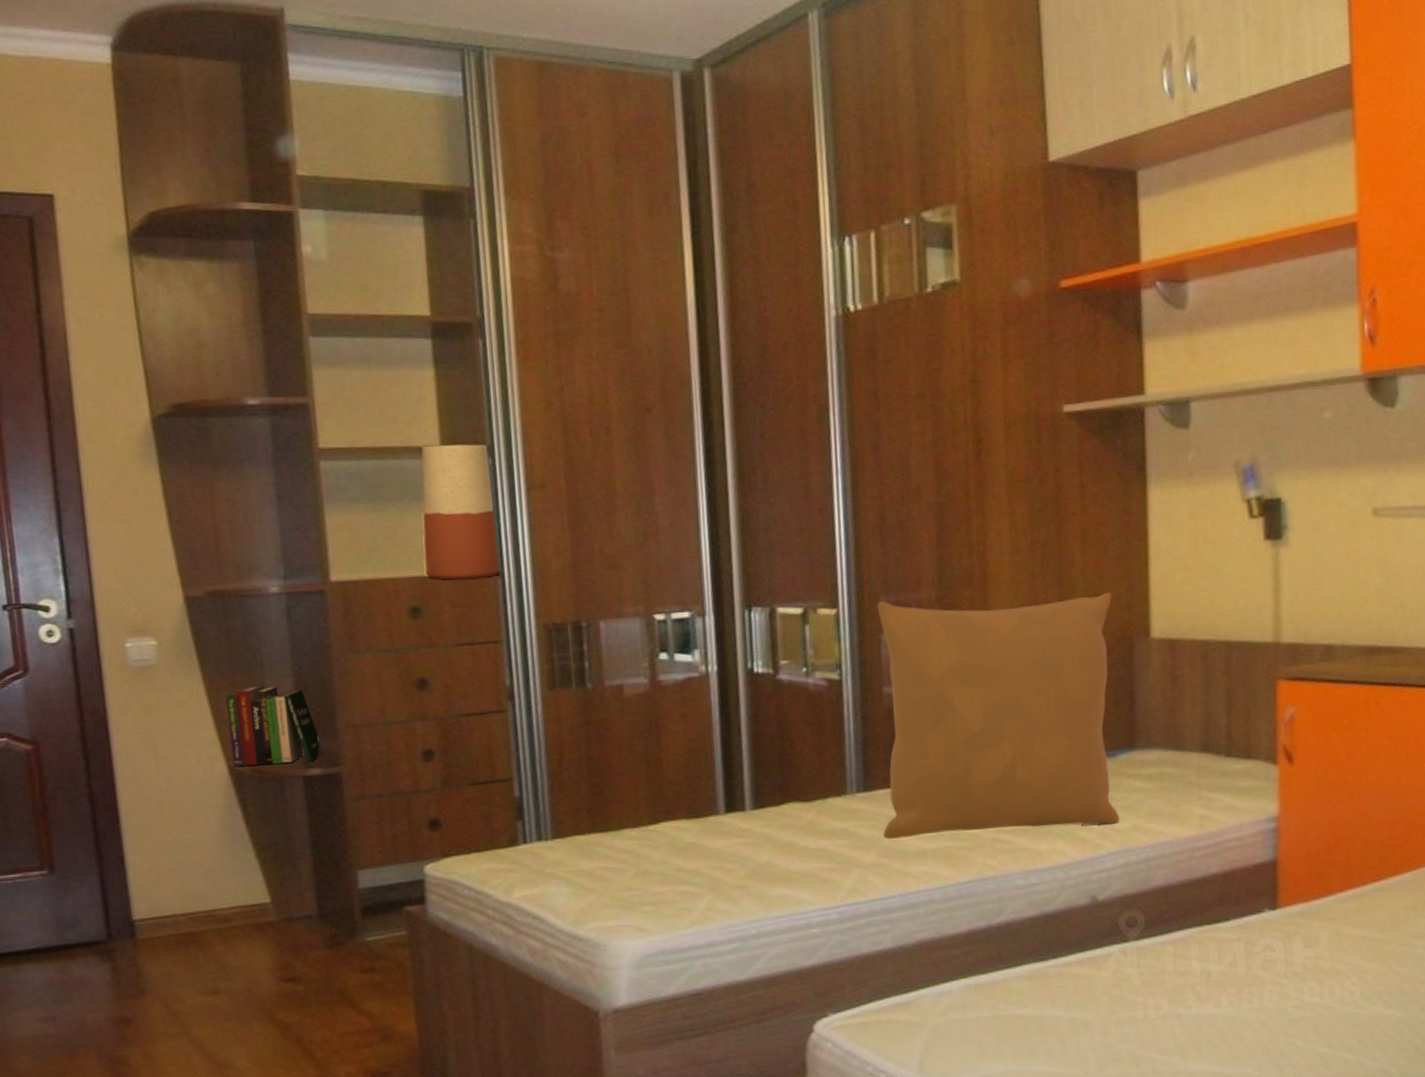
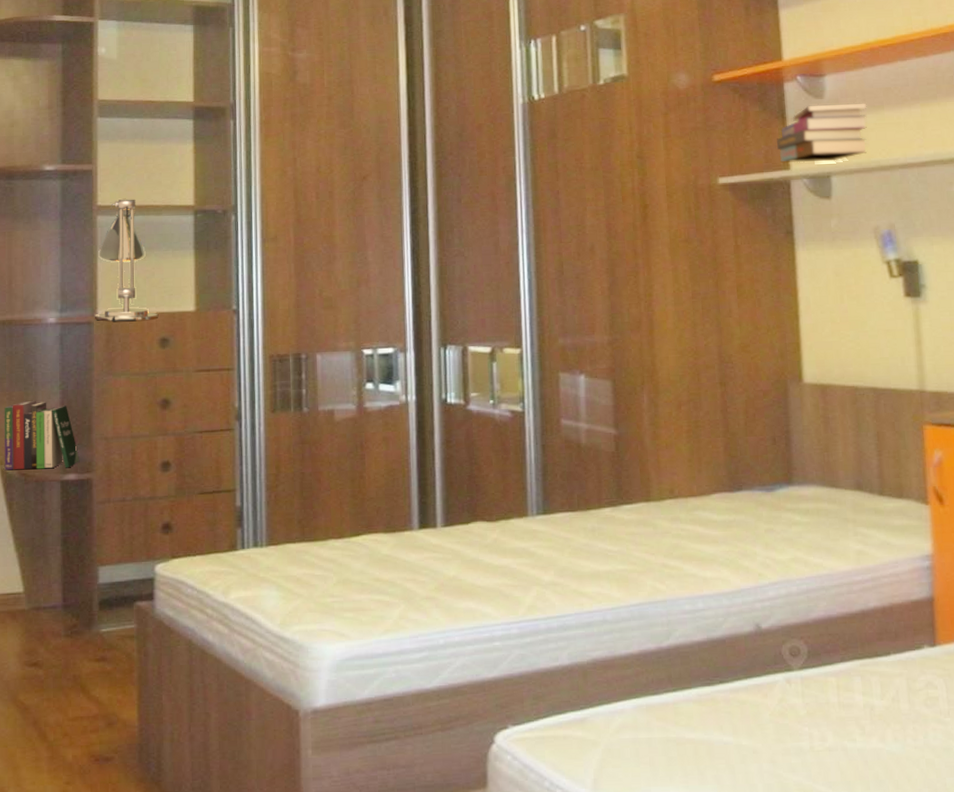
desk lamp: none [325,439,407,591] -> present [94,199,159,322]
vase: present [421,444,500,581] -> none [174,204,236,317]
pillow: present [877,592,1119,840] -> none [556,340,780,561]
books: none [1130,314,1234,387] -> present [776,103,867,163]

